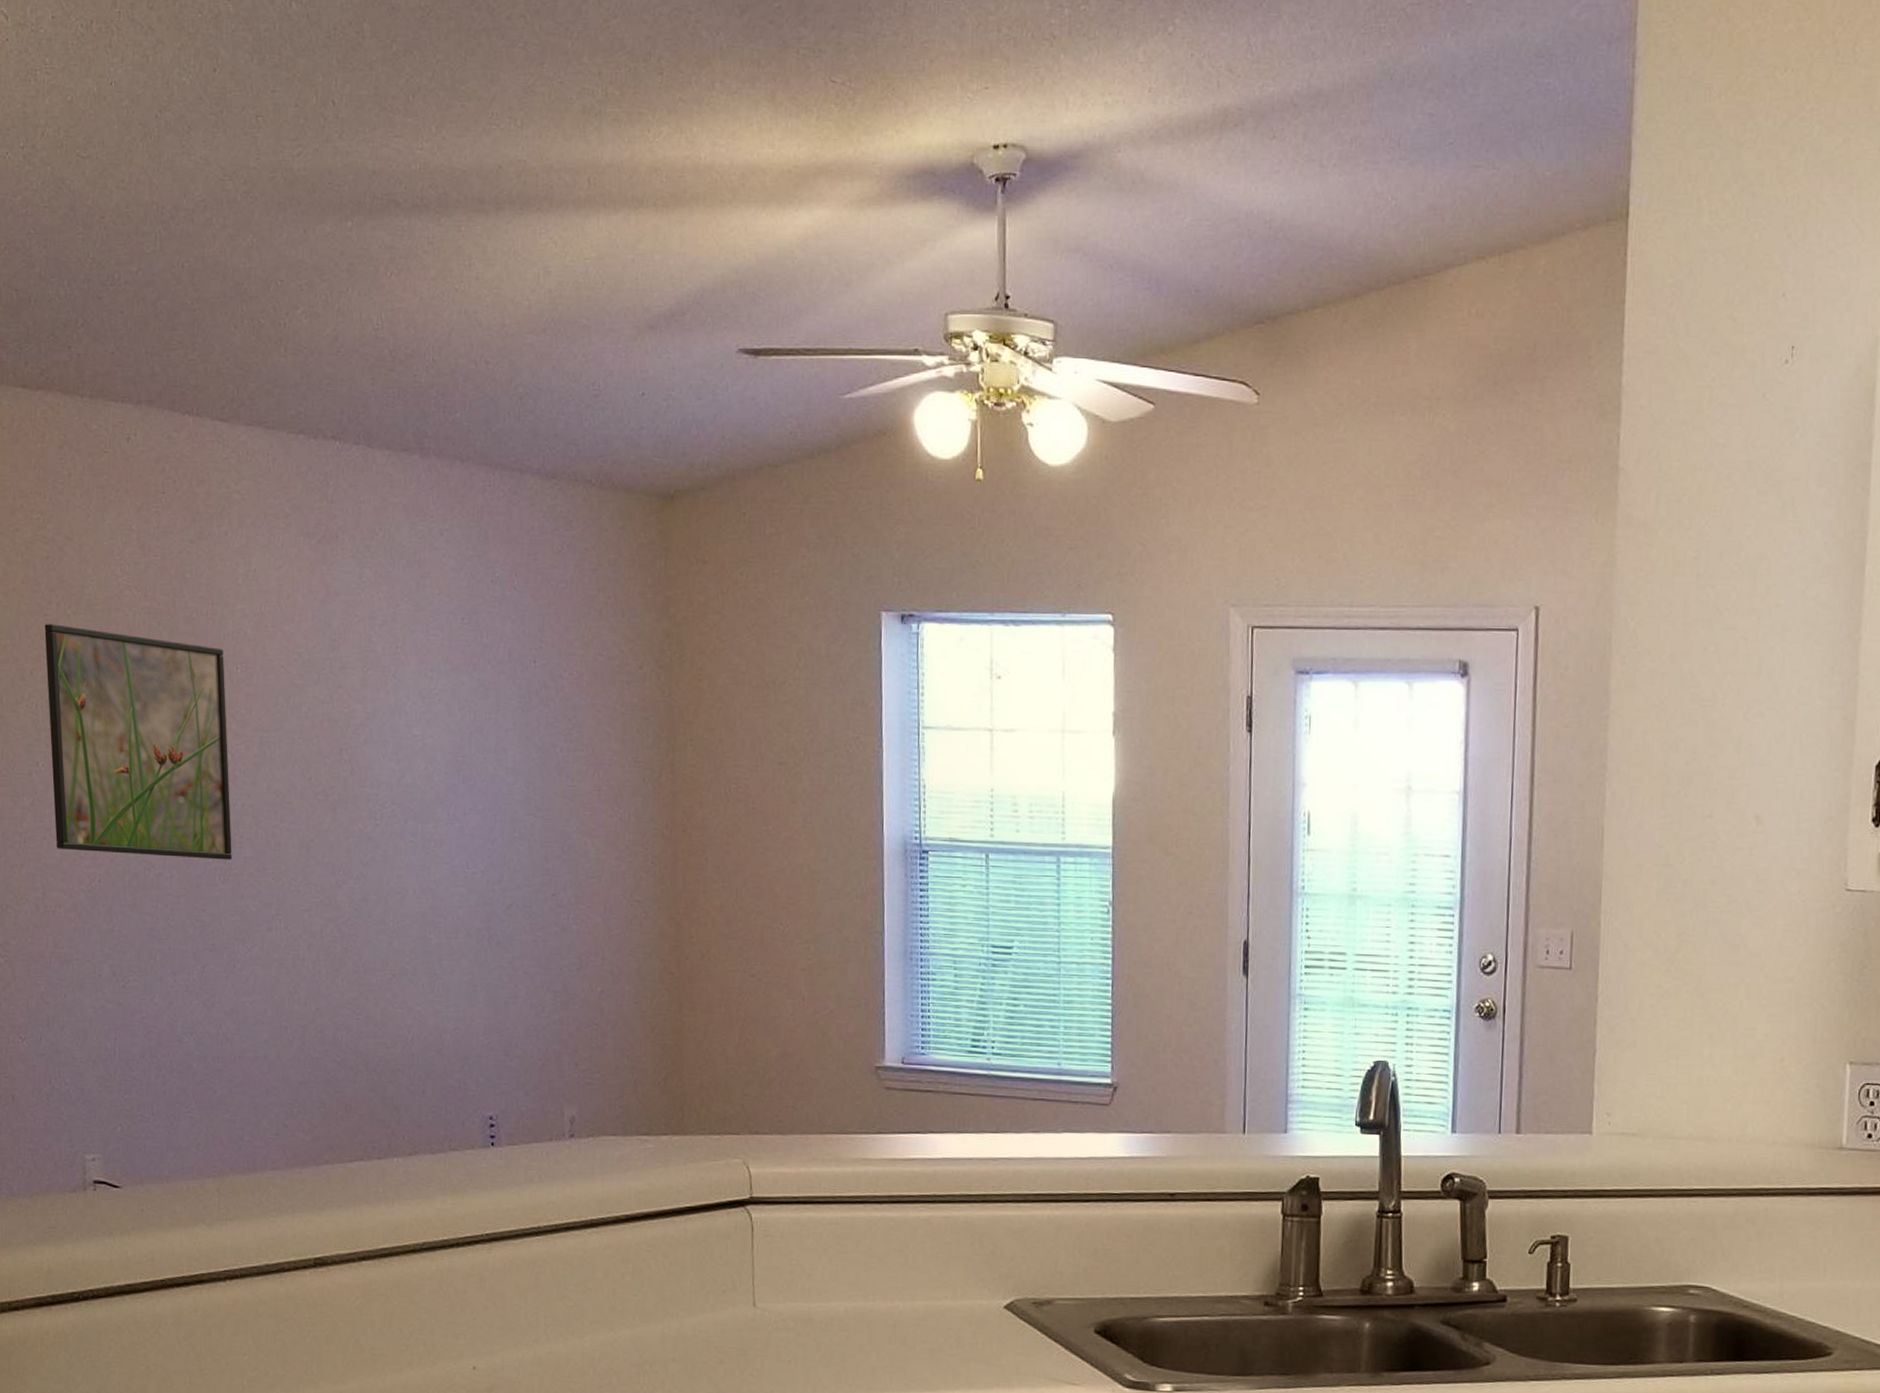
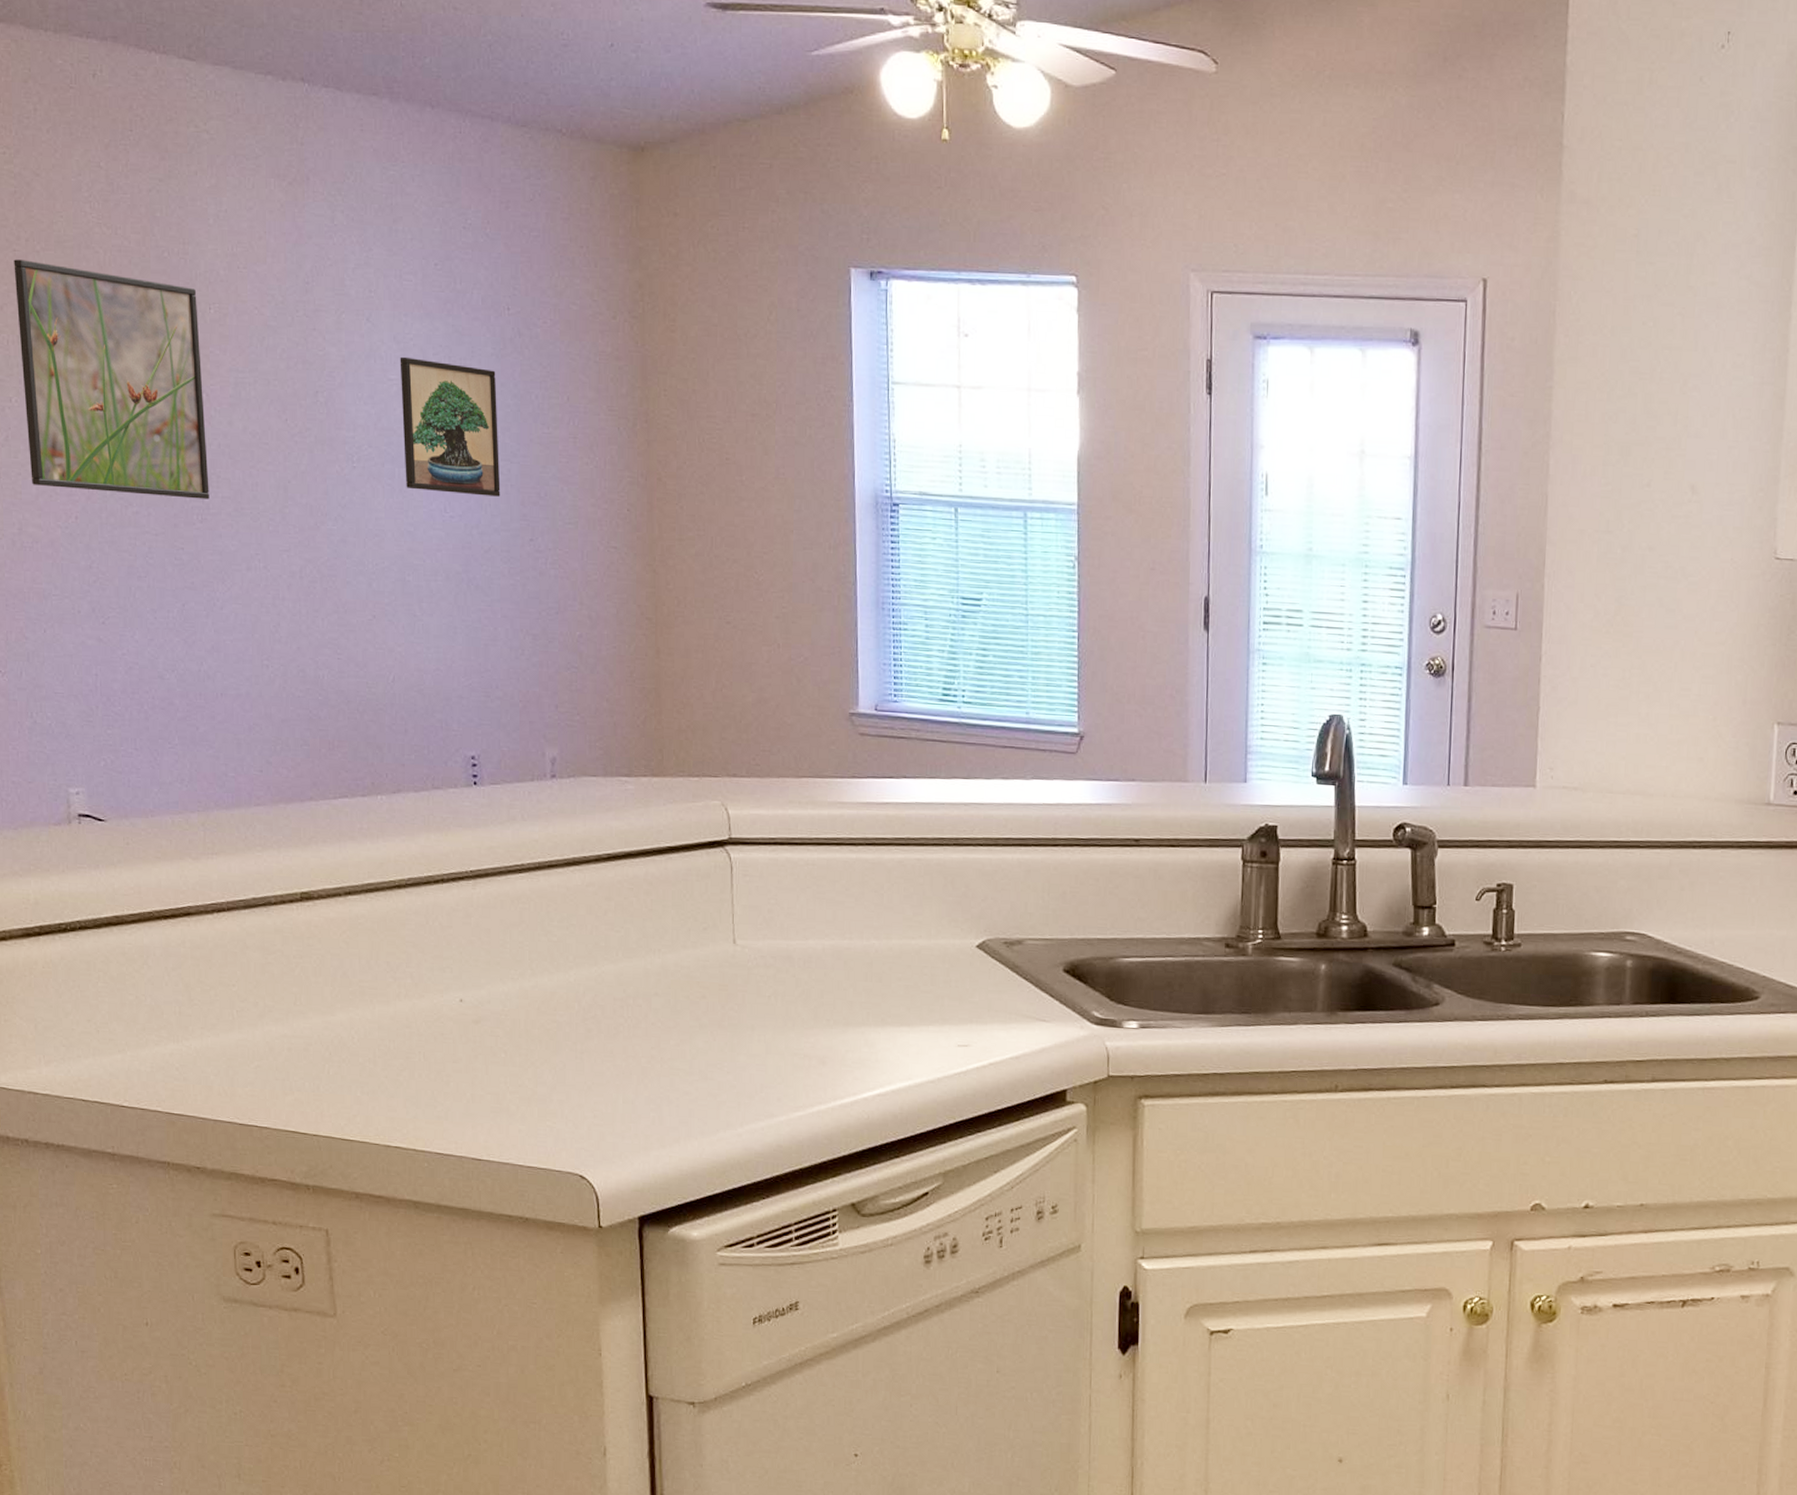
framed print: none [425,712,524,852] -> present [400,356,501,497]

